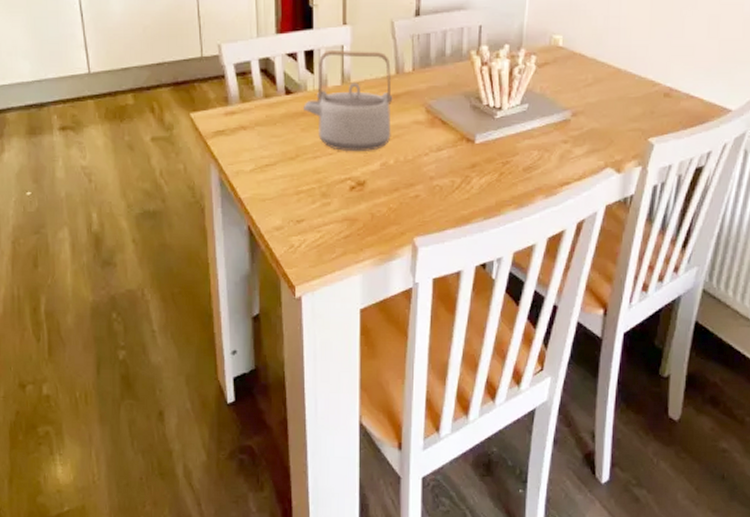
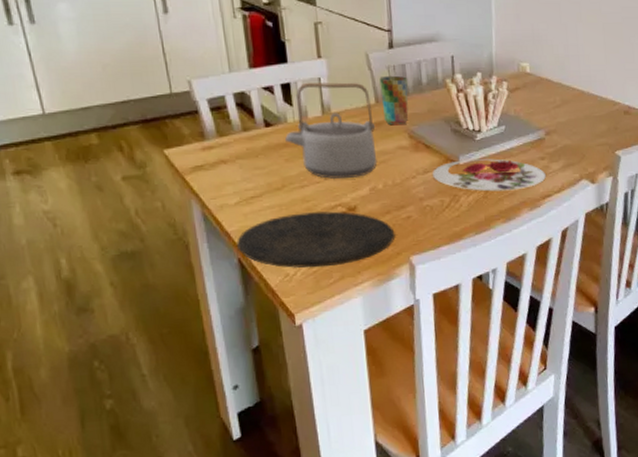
plate: none [248,184,401,241] -> present [237,211,395,268]
cup: none [402,45,432,99] -> present [379,75,409,126]
plate: none [446,139,567,175] -> present [433,159,546,192]

